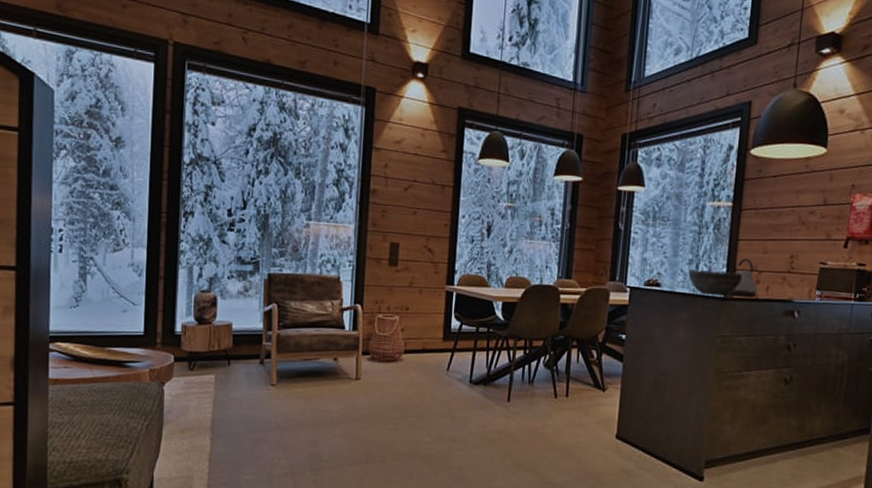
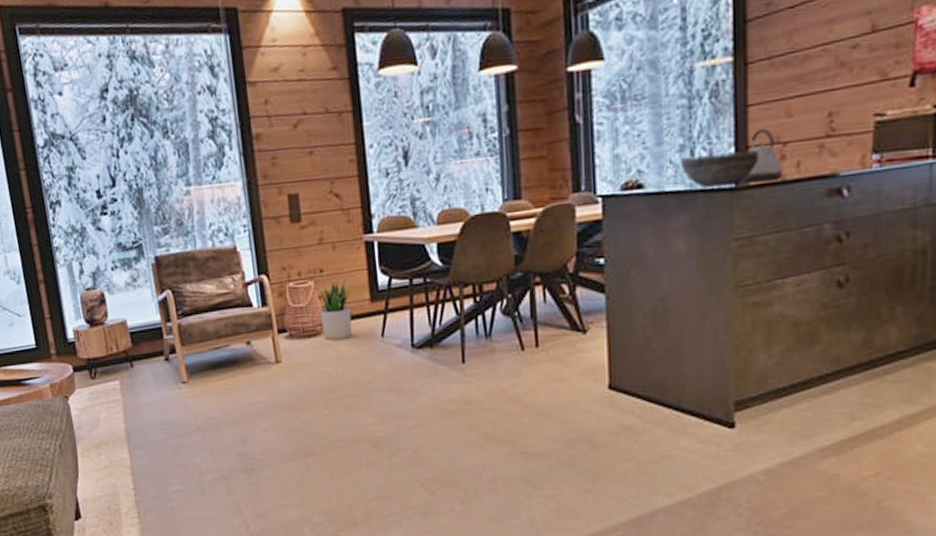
planter: none [400,318,426,369] -> present [320,278,352,341]

